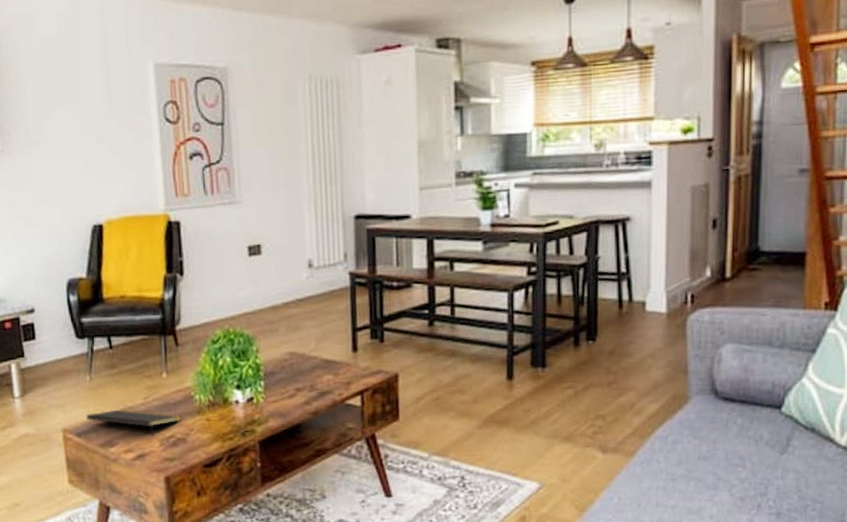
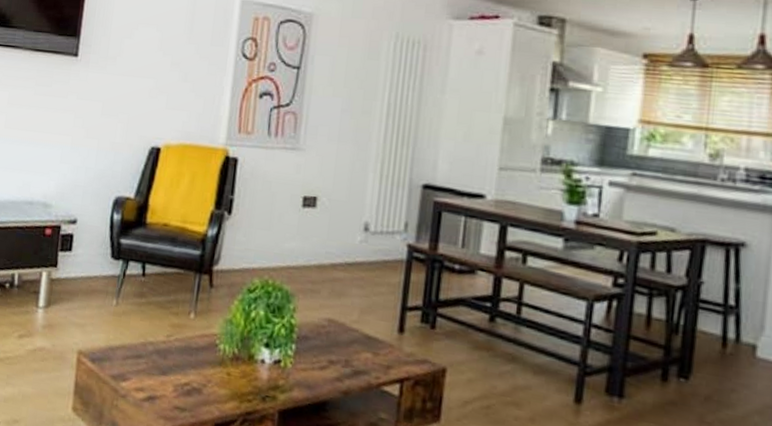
notepad: present [86,409,182,437] -> none [104,340,202,380]

